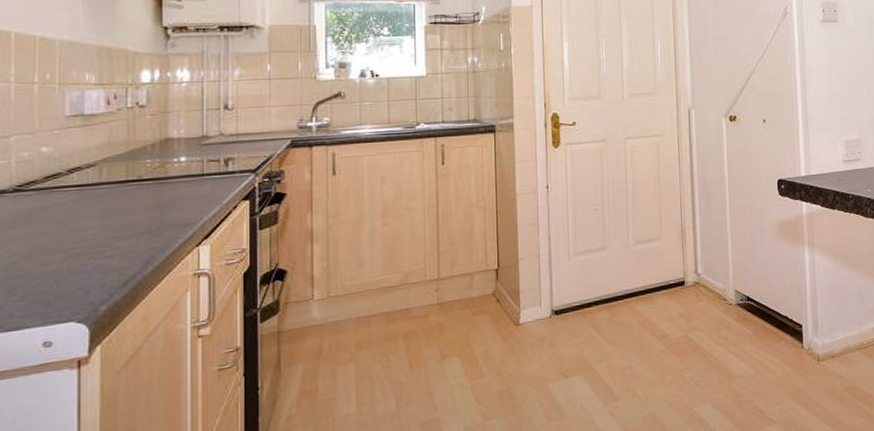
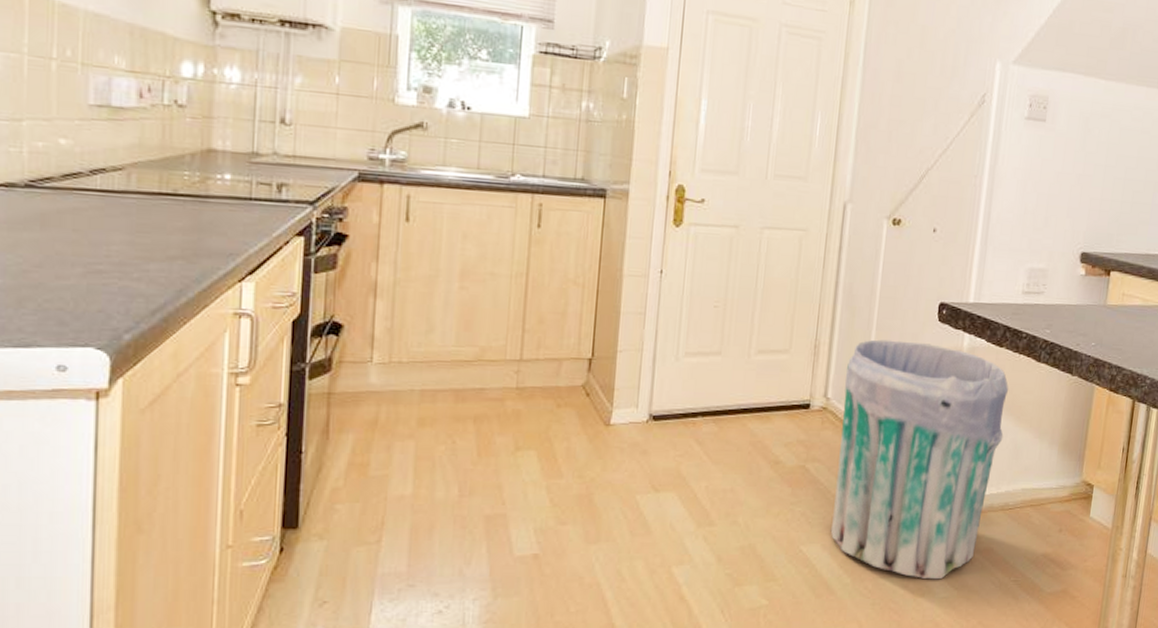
trash can: none [710,215,849,422] -> present [830,339,1009,580]

